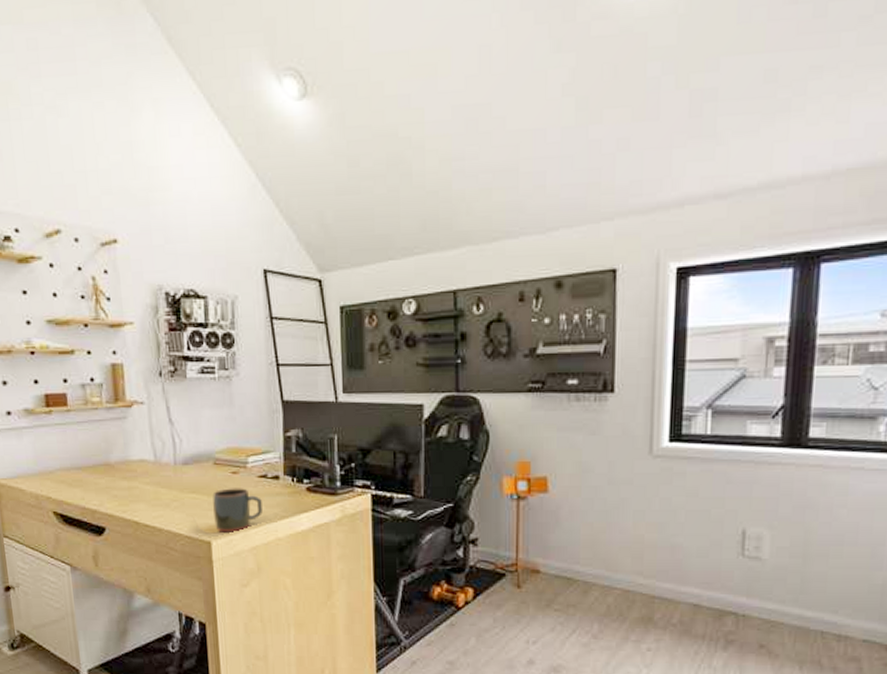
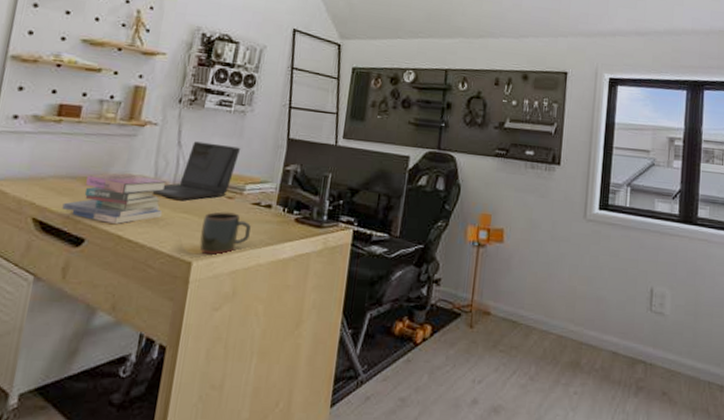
books: none [76,458,172,511] -> present [62,173,167,225]
laptop: none [156,416,234,481] -> present [152,141,240,201]

